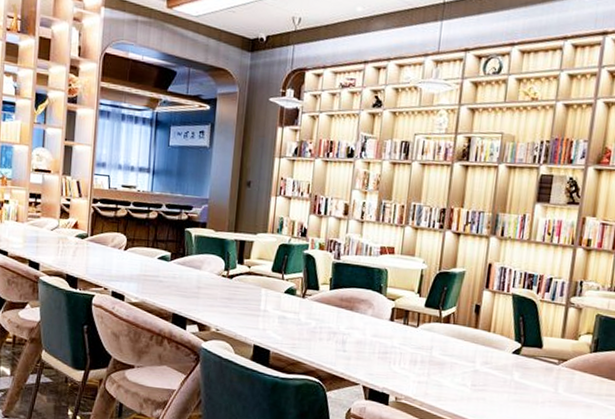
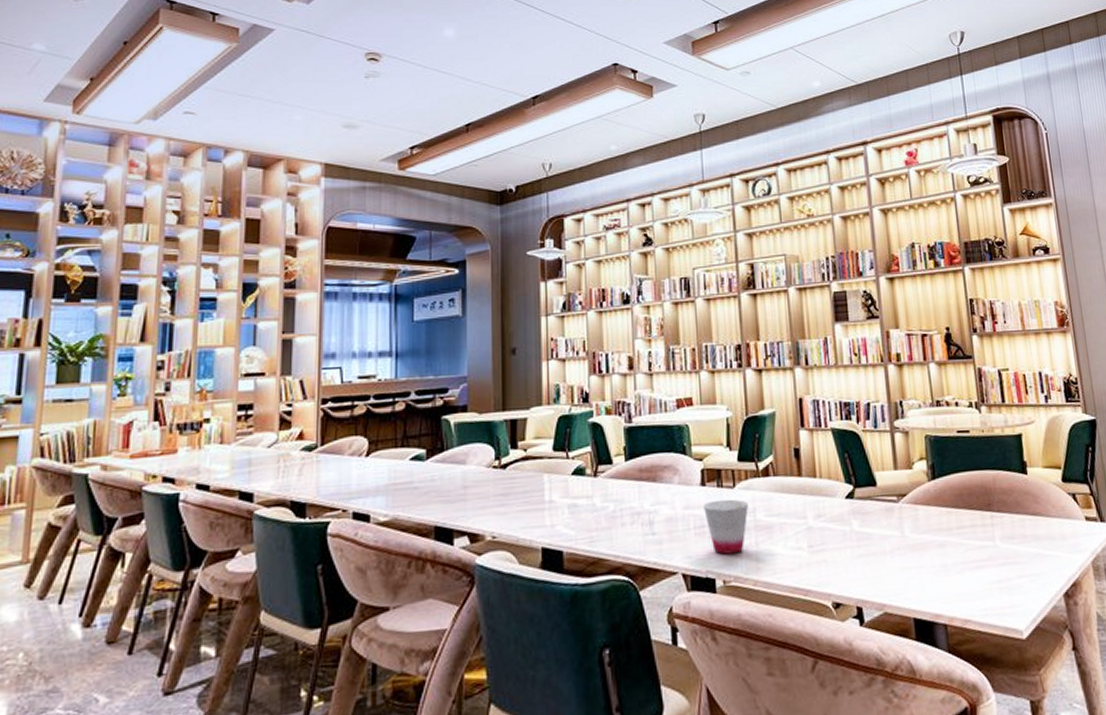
cup: none [389,334,427,379] -> present [704,499,748,555]

